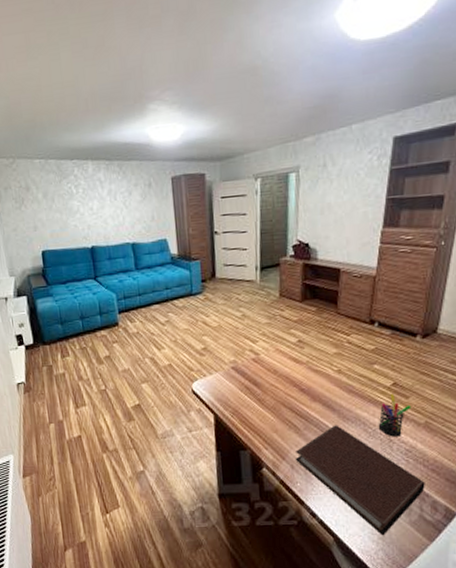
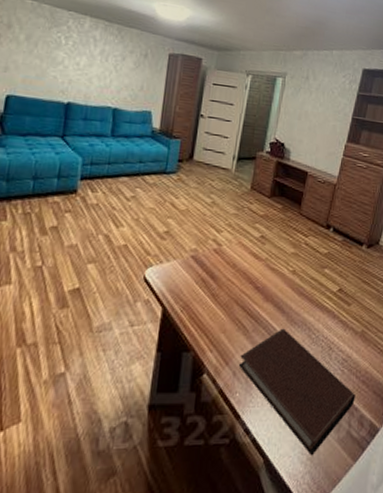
pen holder: present [378,394,412,437] -> none [321,300,352,345]

